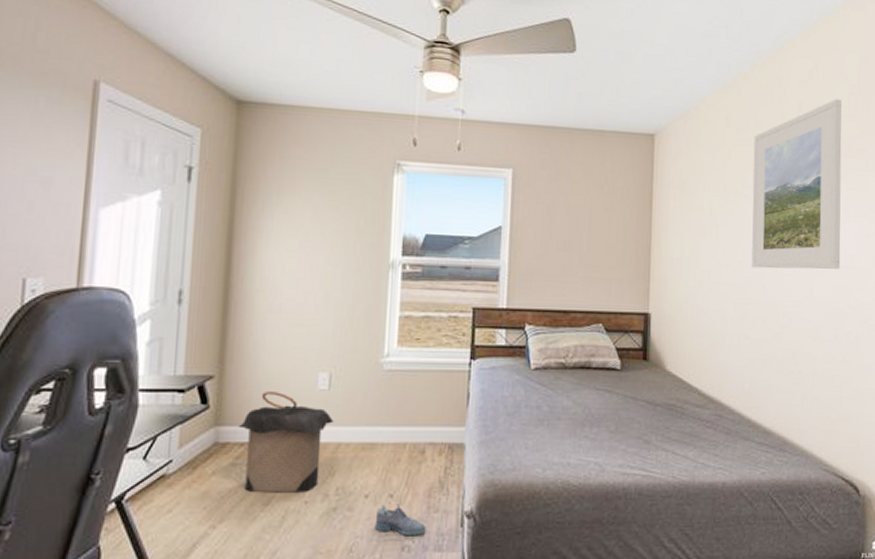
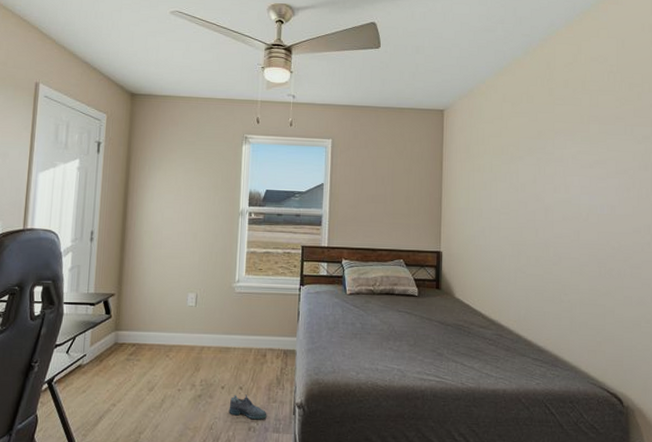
laundry hamper: present [239,390,334,493] -> none [132,305,199,383]
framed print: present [751,99,842,270] -> none [526,77,603,217]

